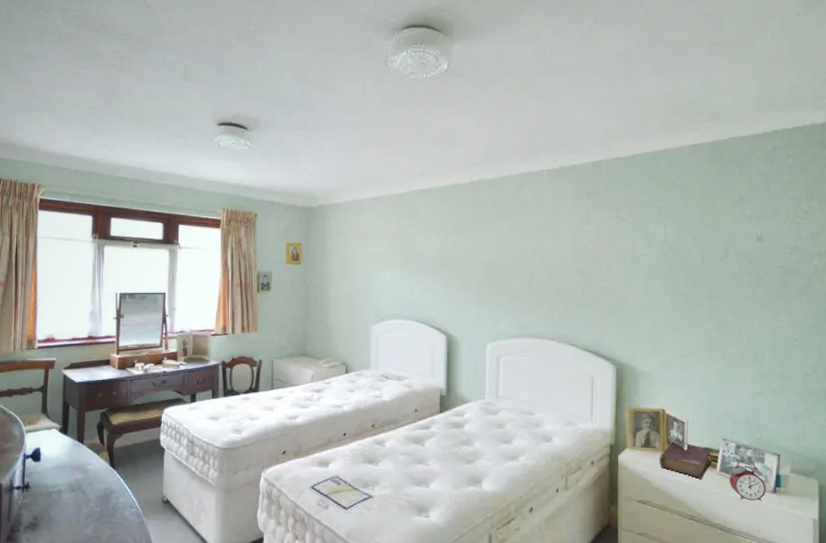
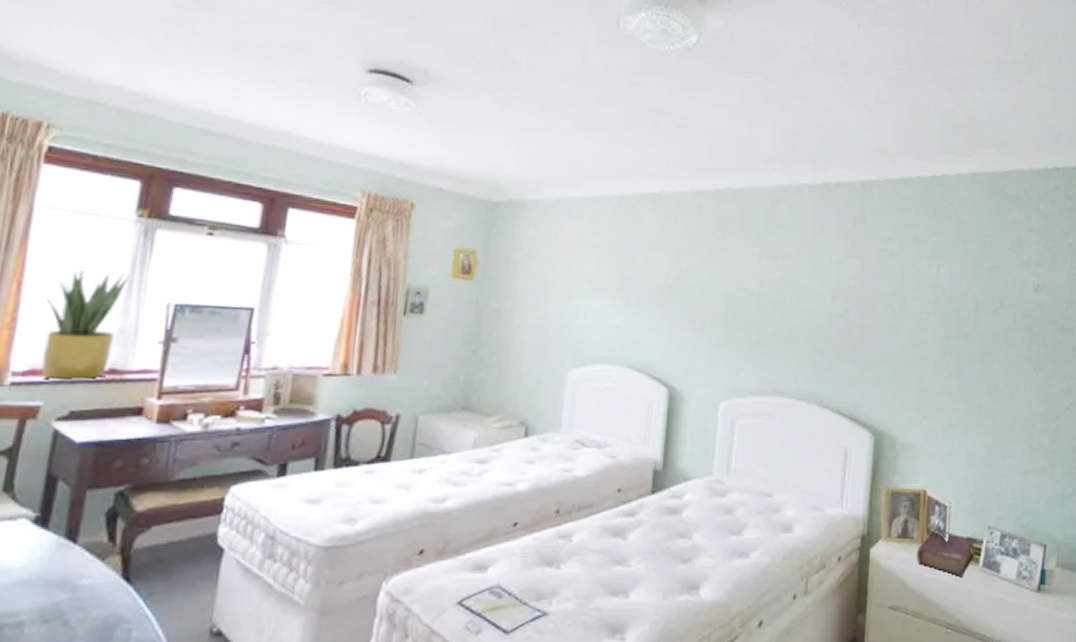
planter: none [50,275,92,345] -> present [40,270,129,381]
alarm clock: present [729,459,766,502] -> none [991,551,1031,603]

